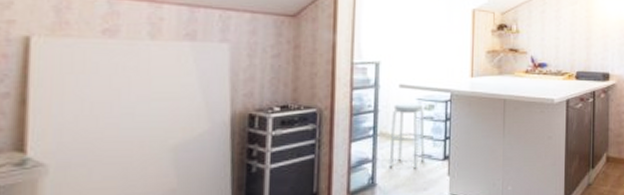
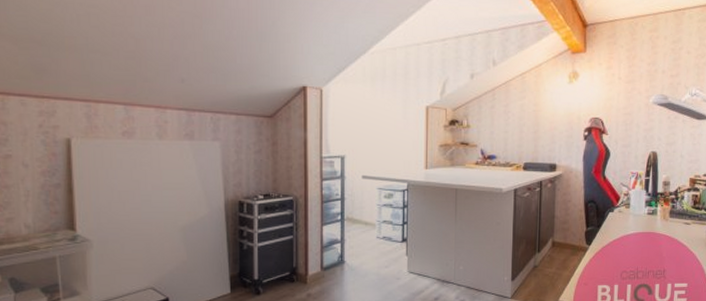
stool: present [389,103,425,169] -> none [355,192,385,249]

